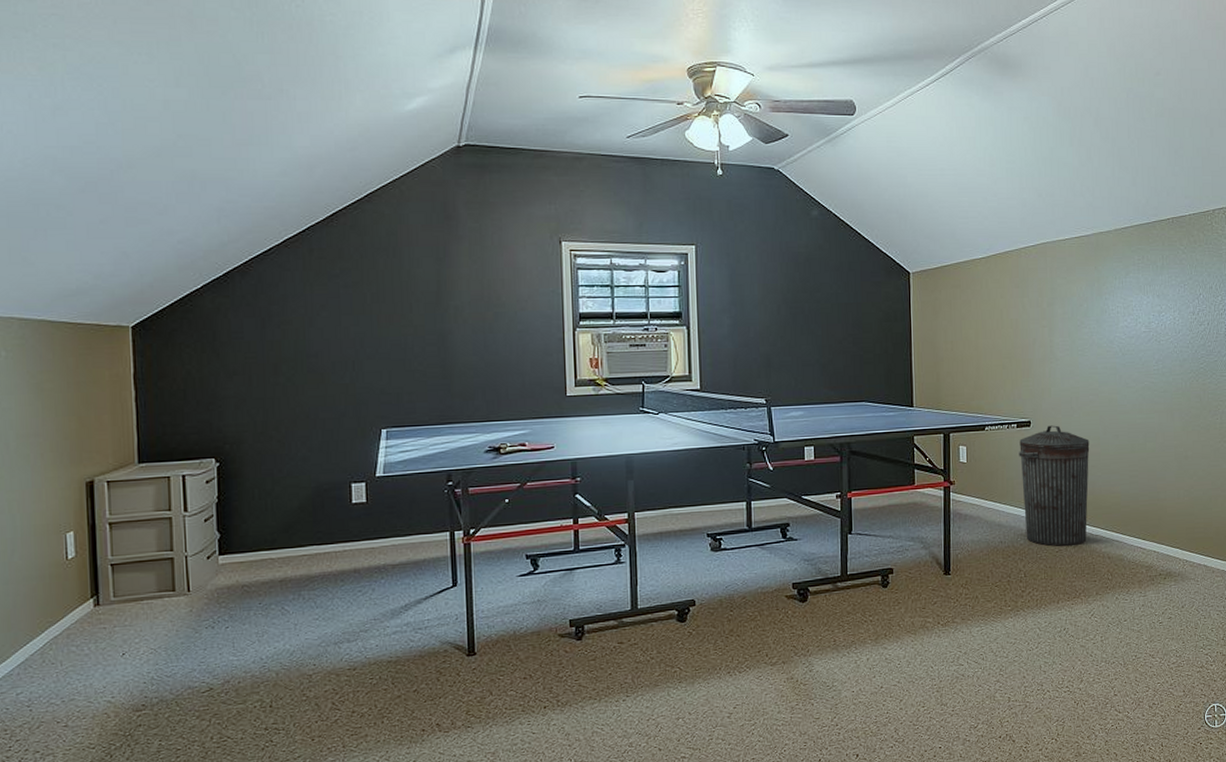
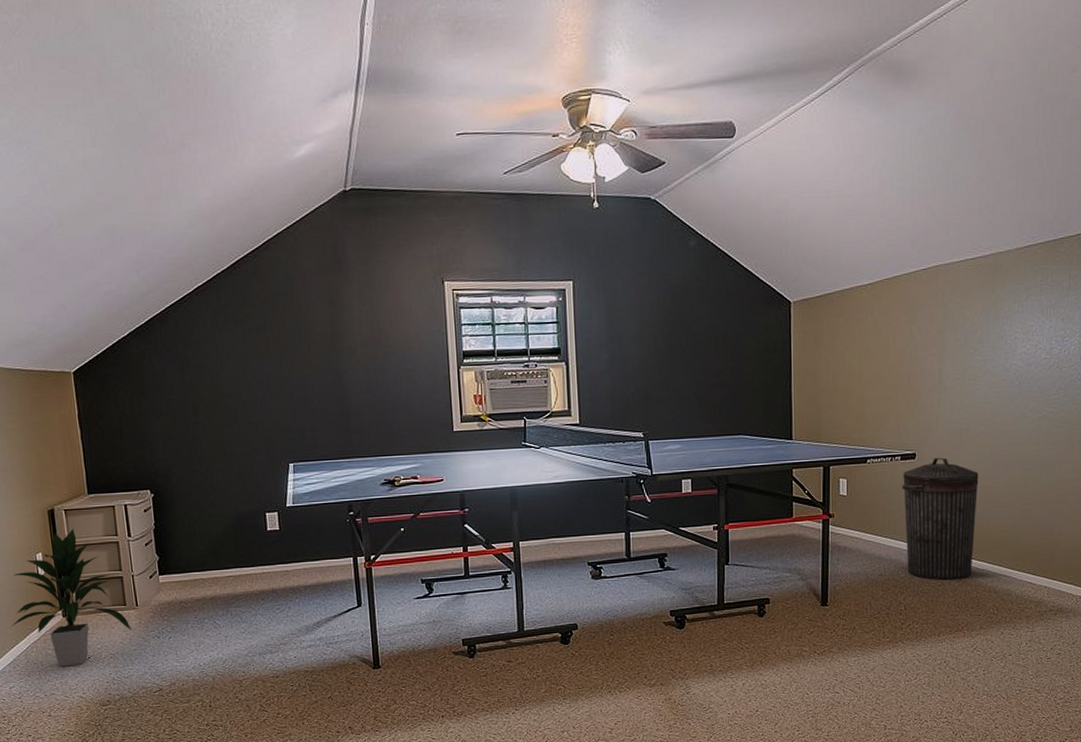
indoor plant: none [24,502,180,667] -> present [10,528,132,667]

